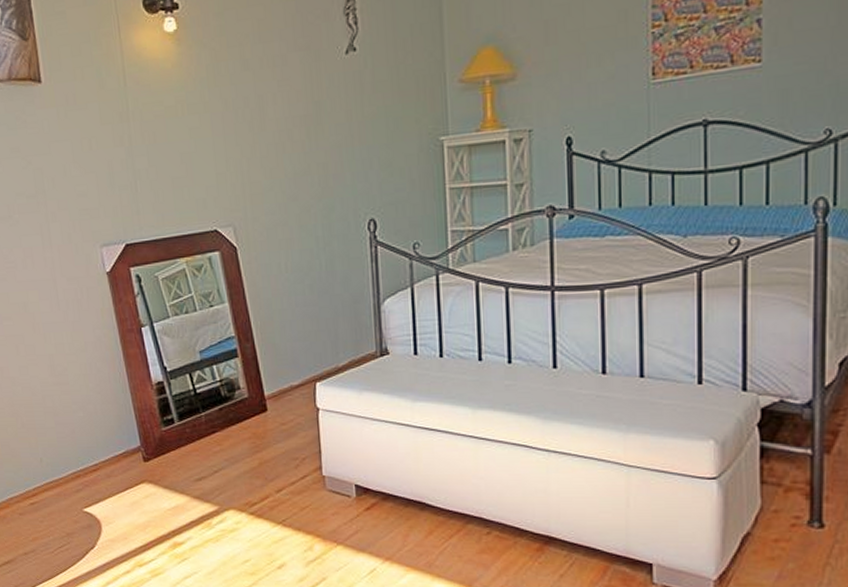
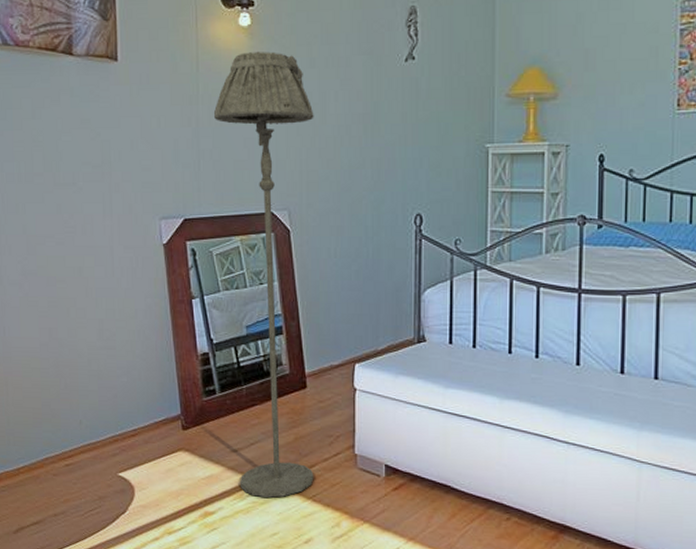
floor lamp: none [146,56,283,525] -> present [214,51,314,498]

